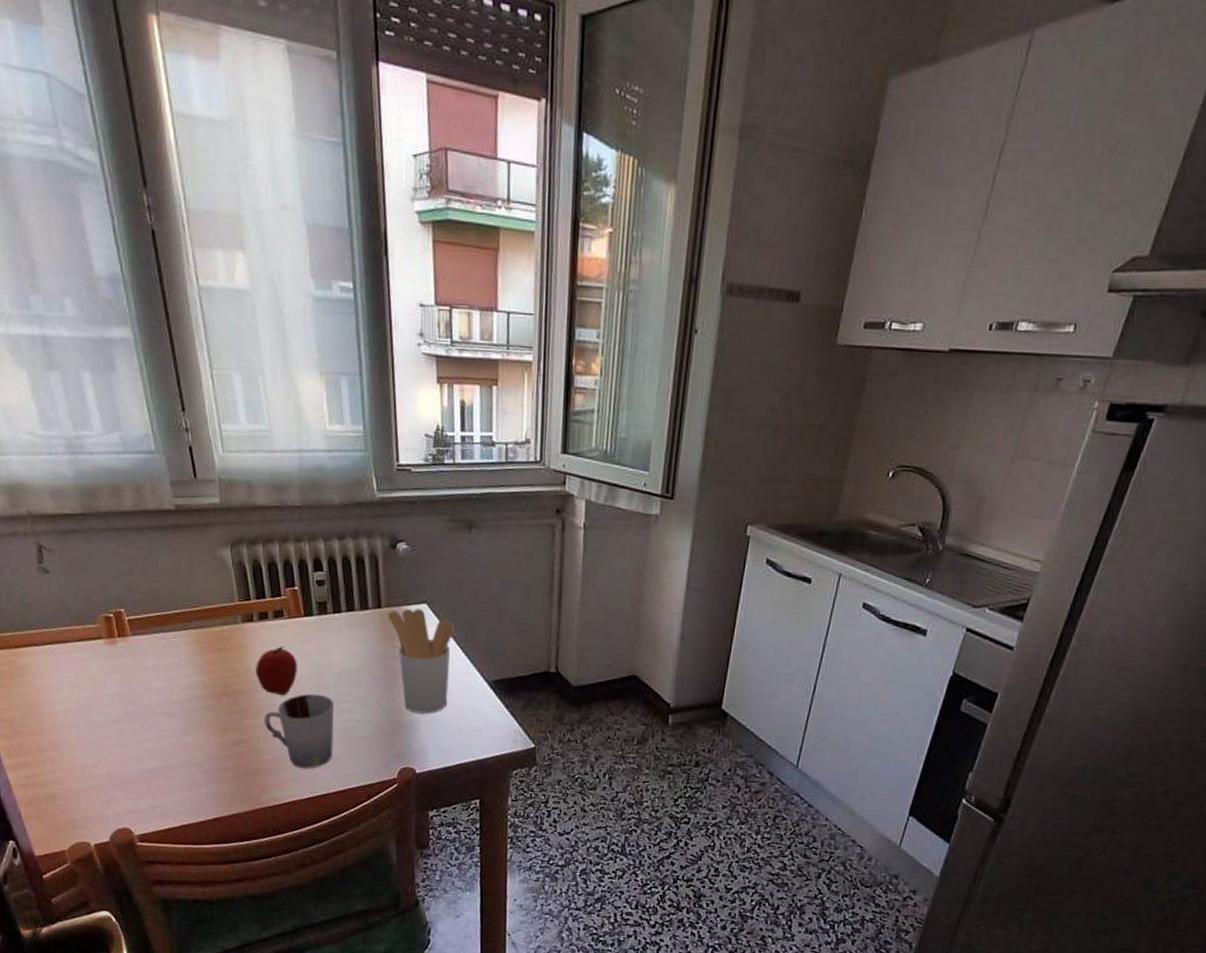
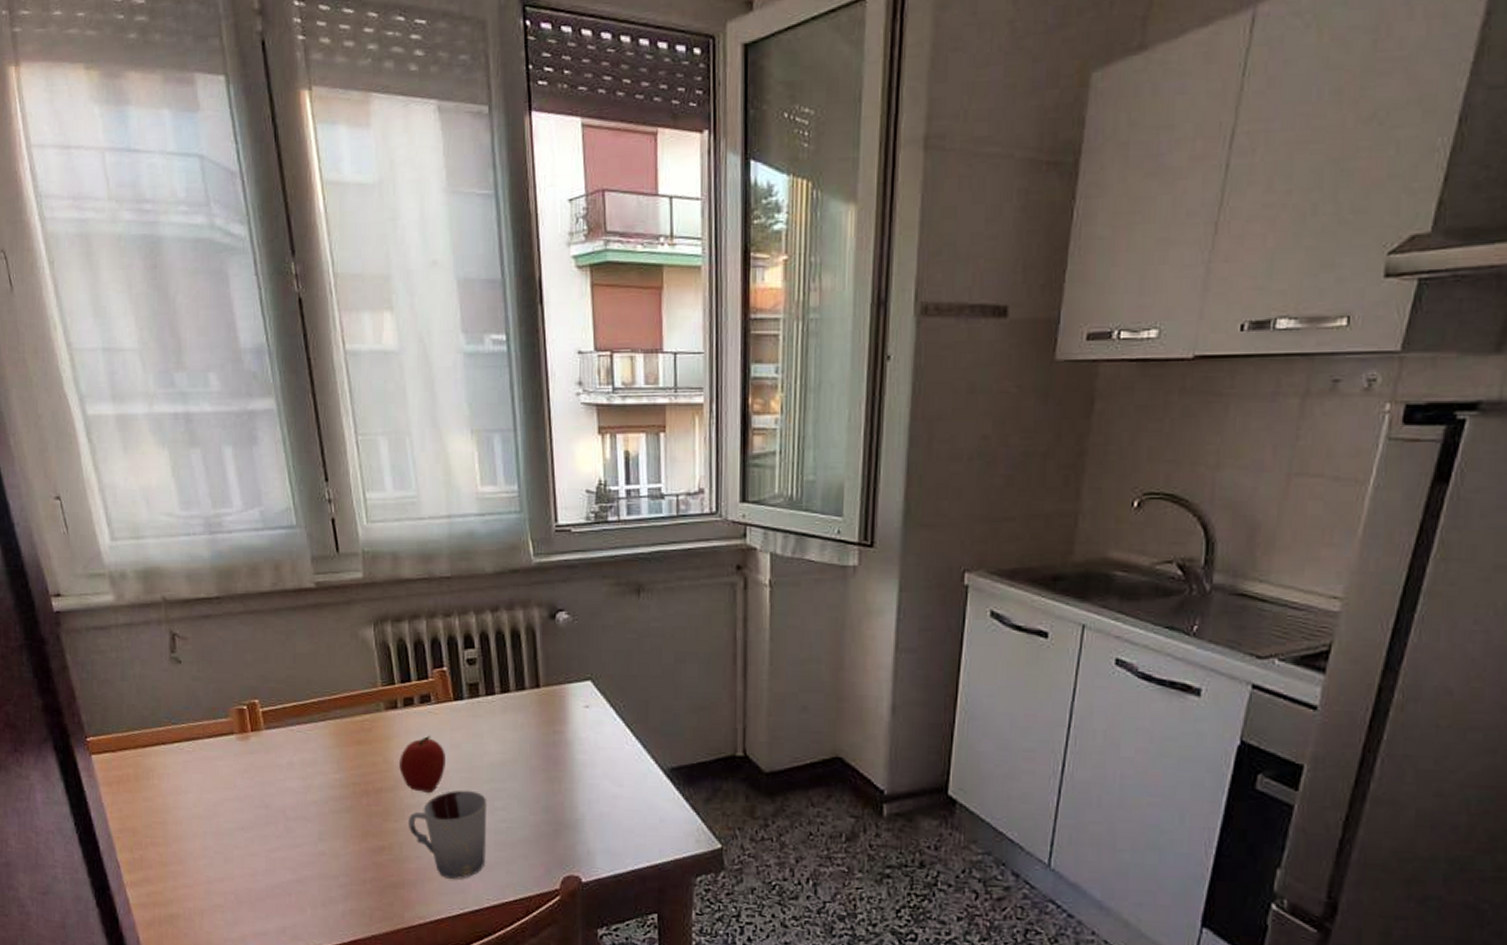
utensil holder: present [388,609,456,714] -> none [548,687,625,810]

